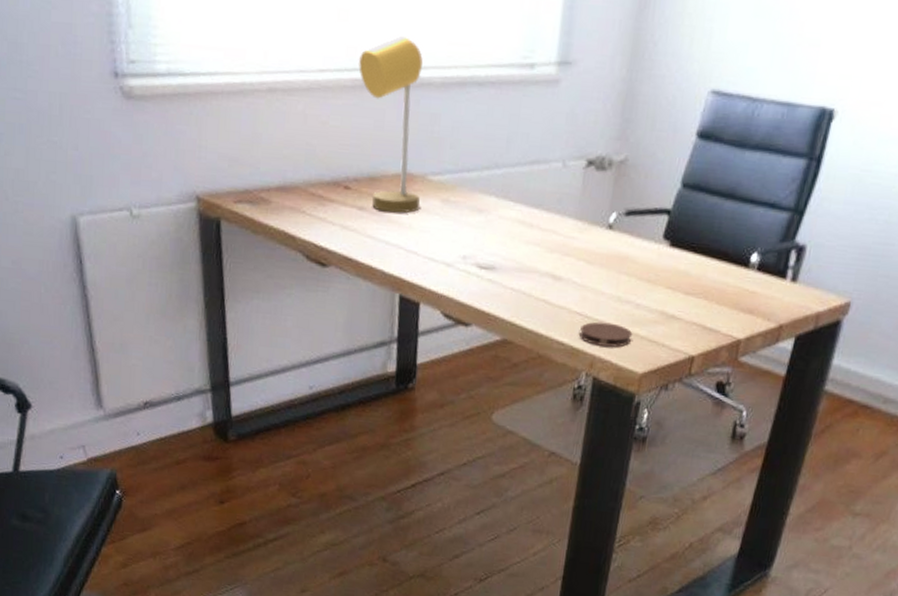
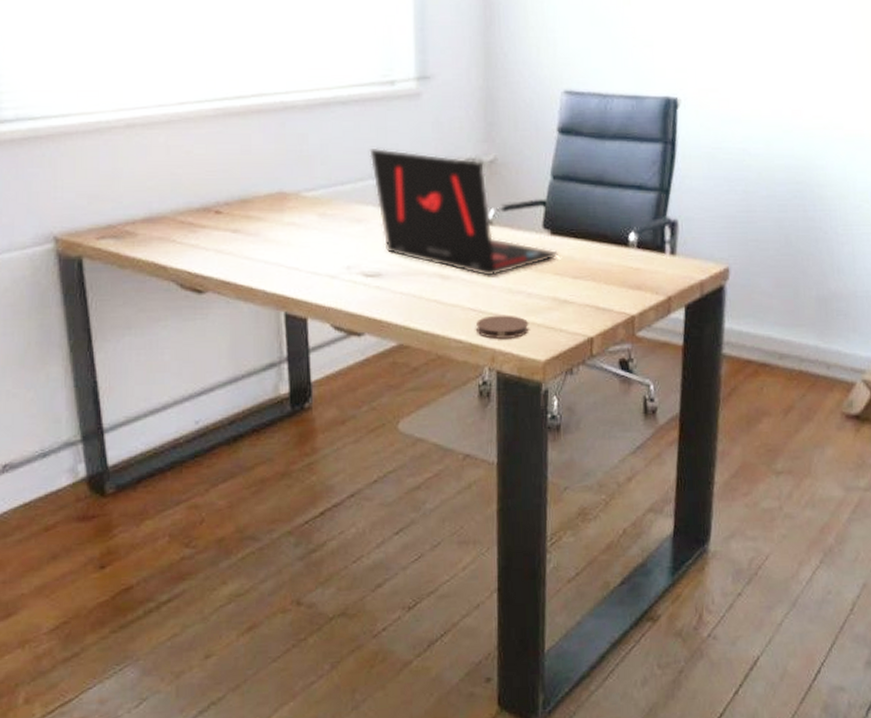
desk lamp: present [359,35,423,213] -> none [219,65,297,232]
laptop: none [498,135,674,283] -> present [369,147,558,276]

